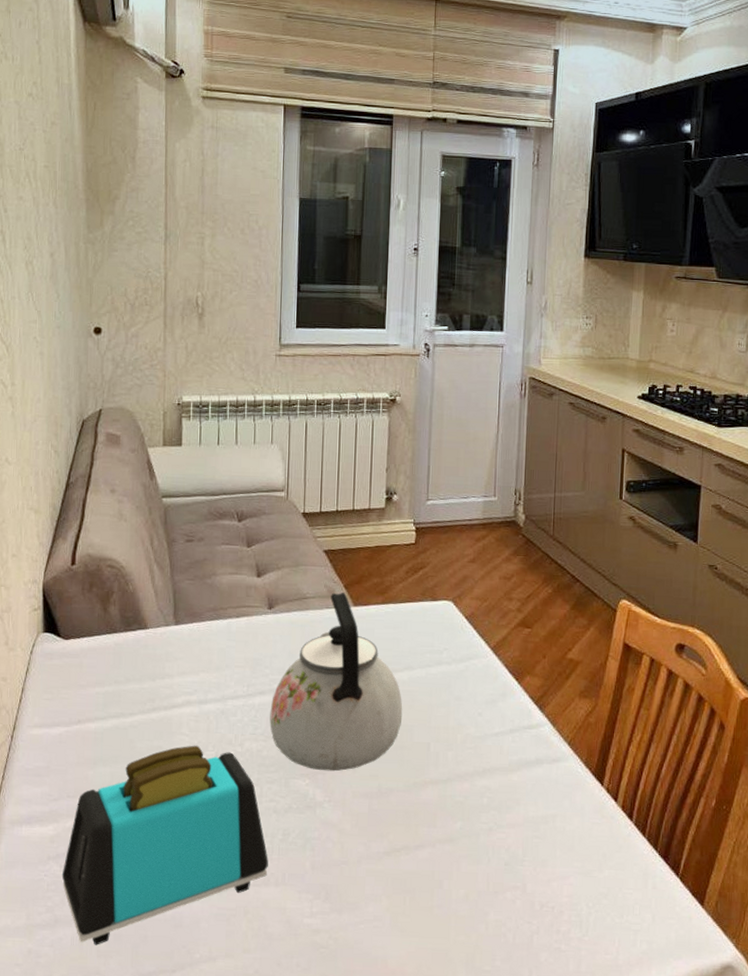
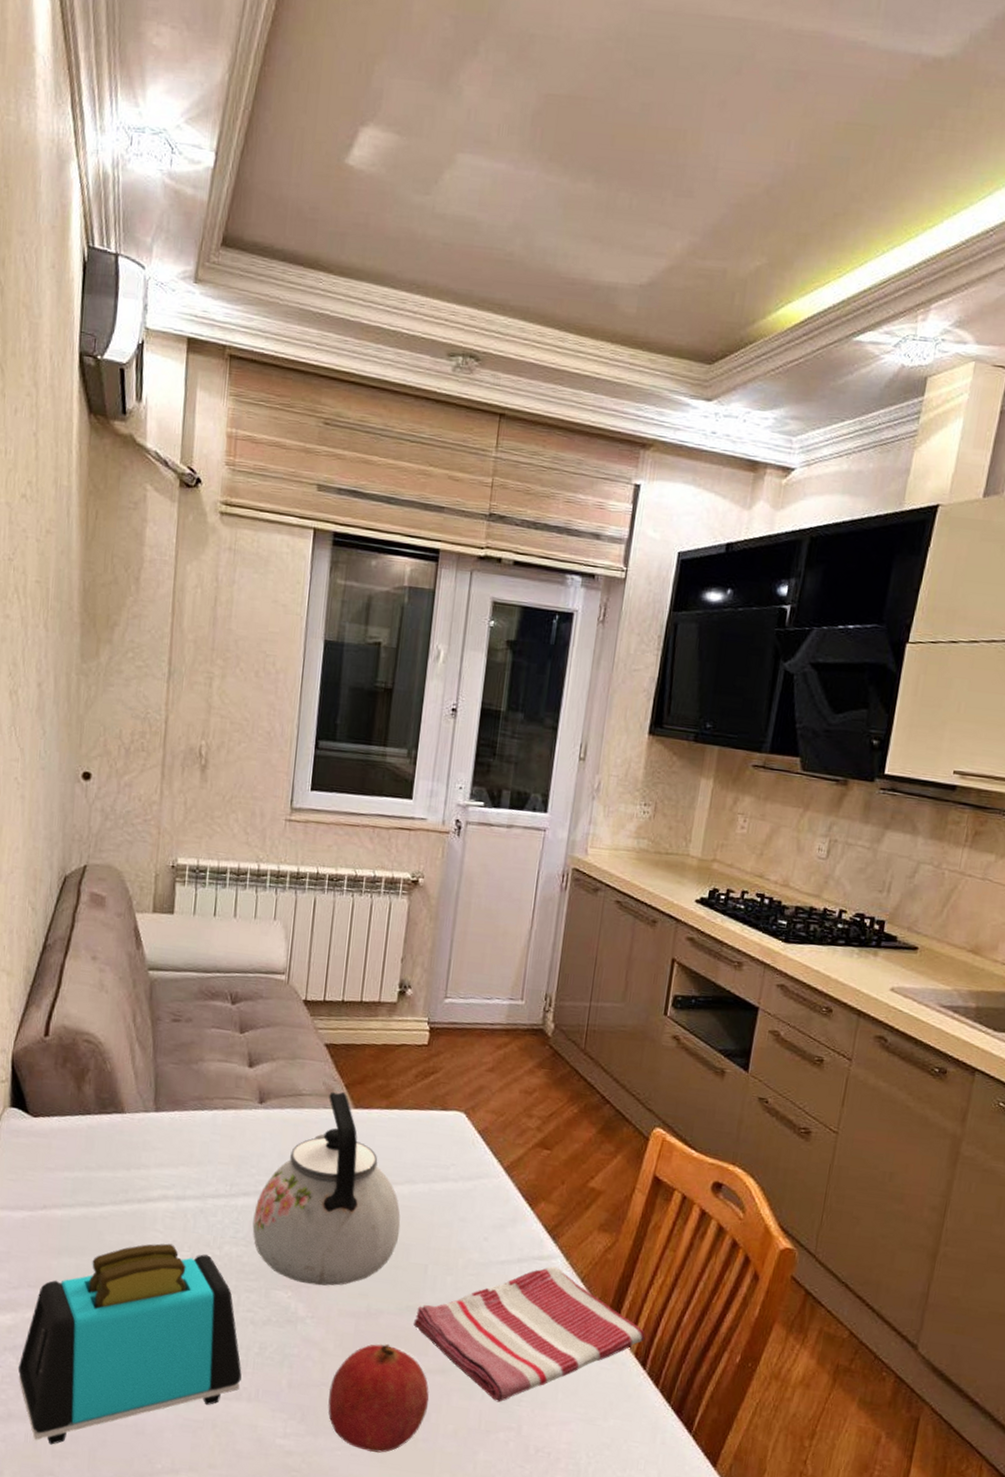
fruit: none [349,820,441,923] -> present [327,1343,429,1453]
dish towel: none [421,733,630,864] -> present [414,1266,646,1403]

